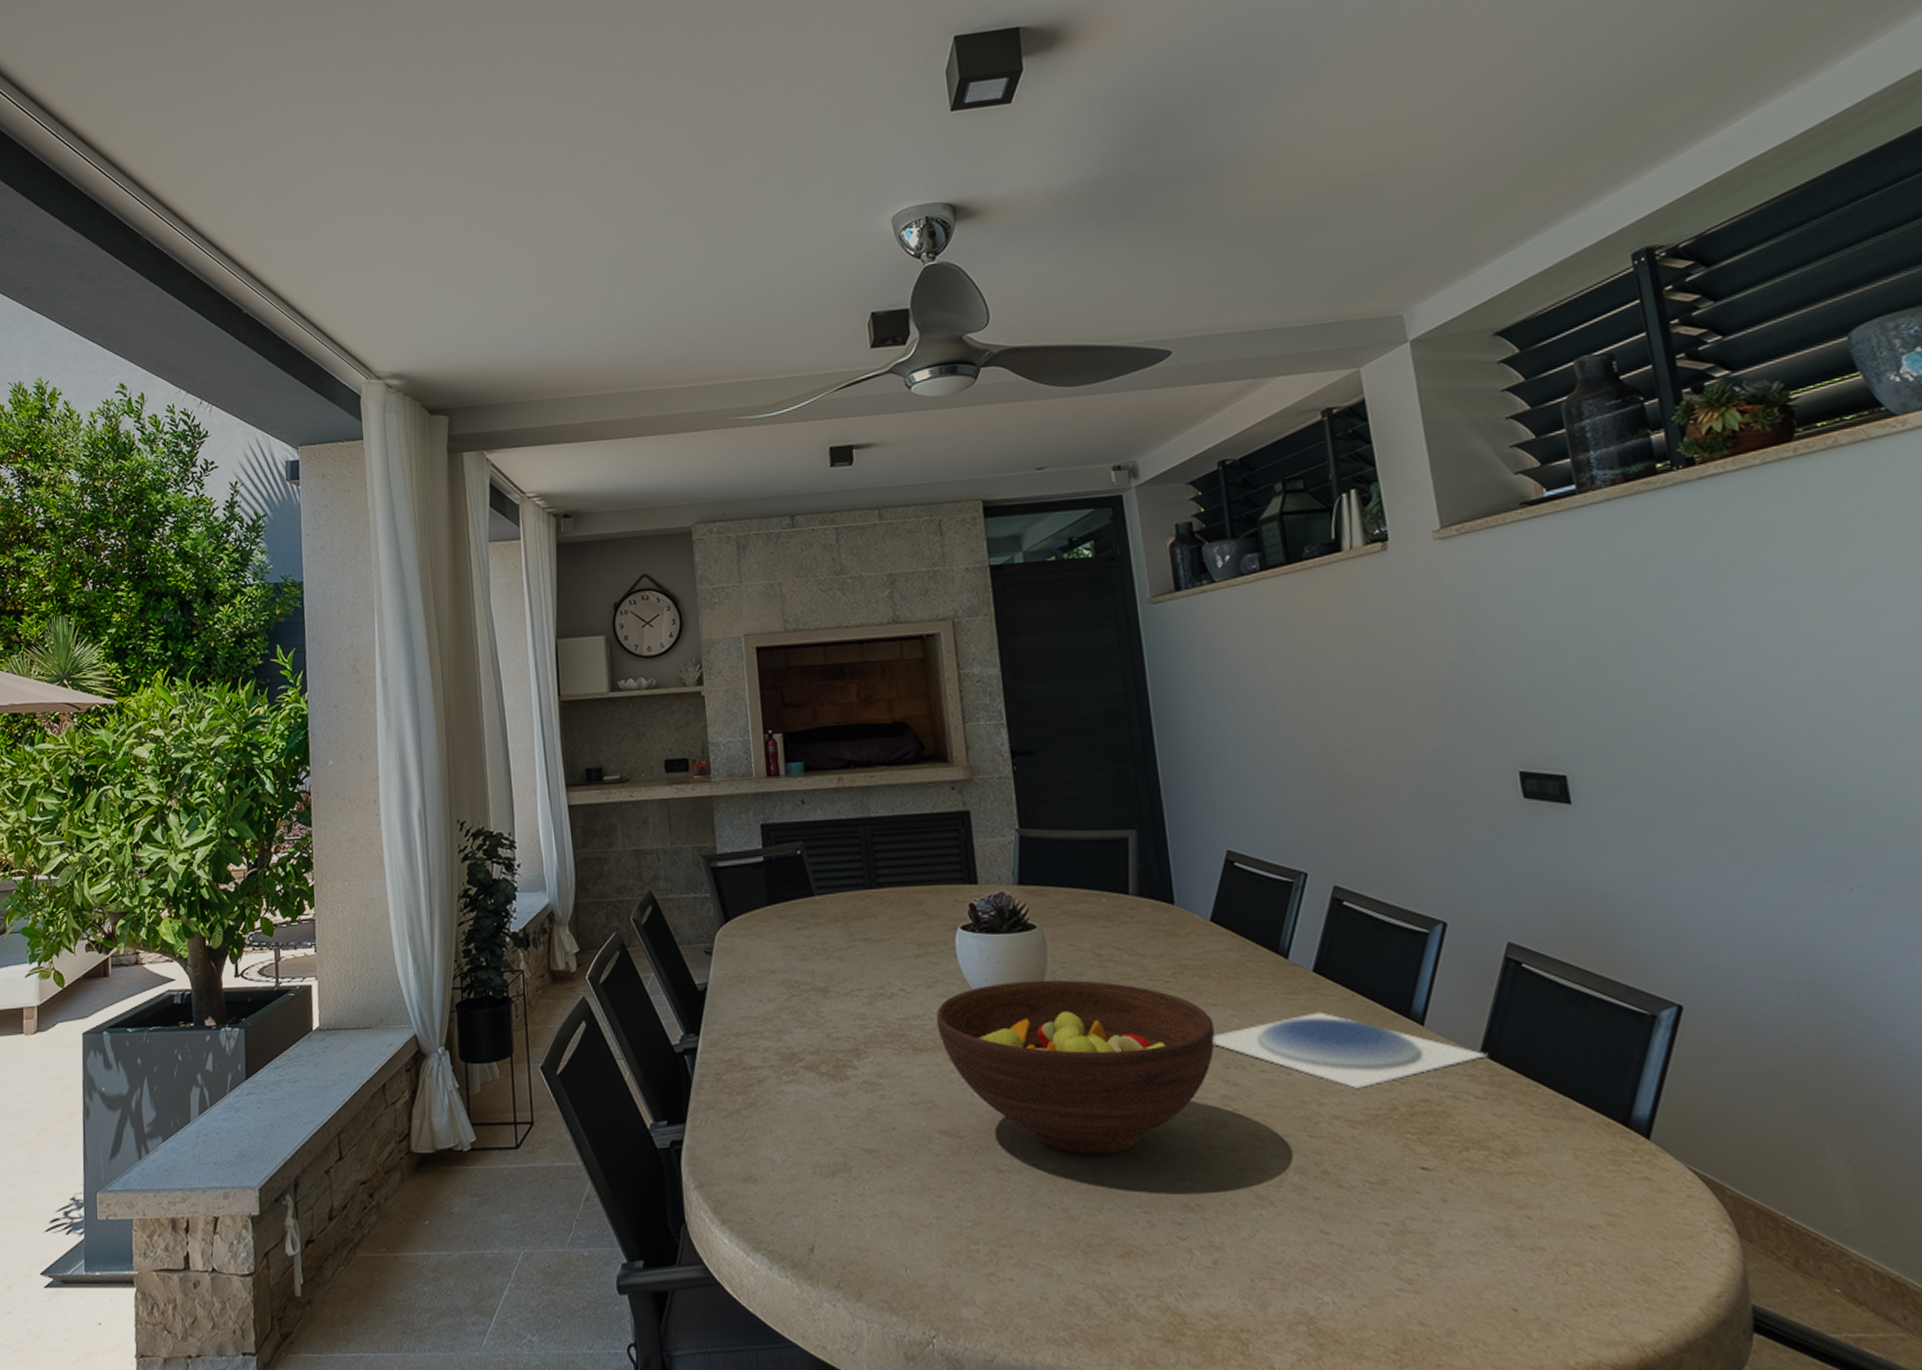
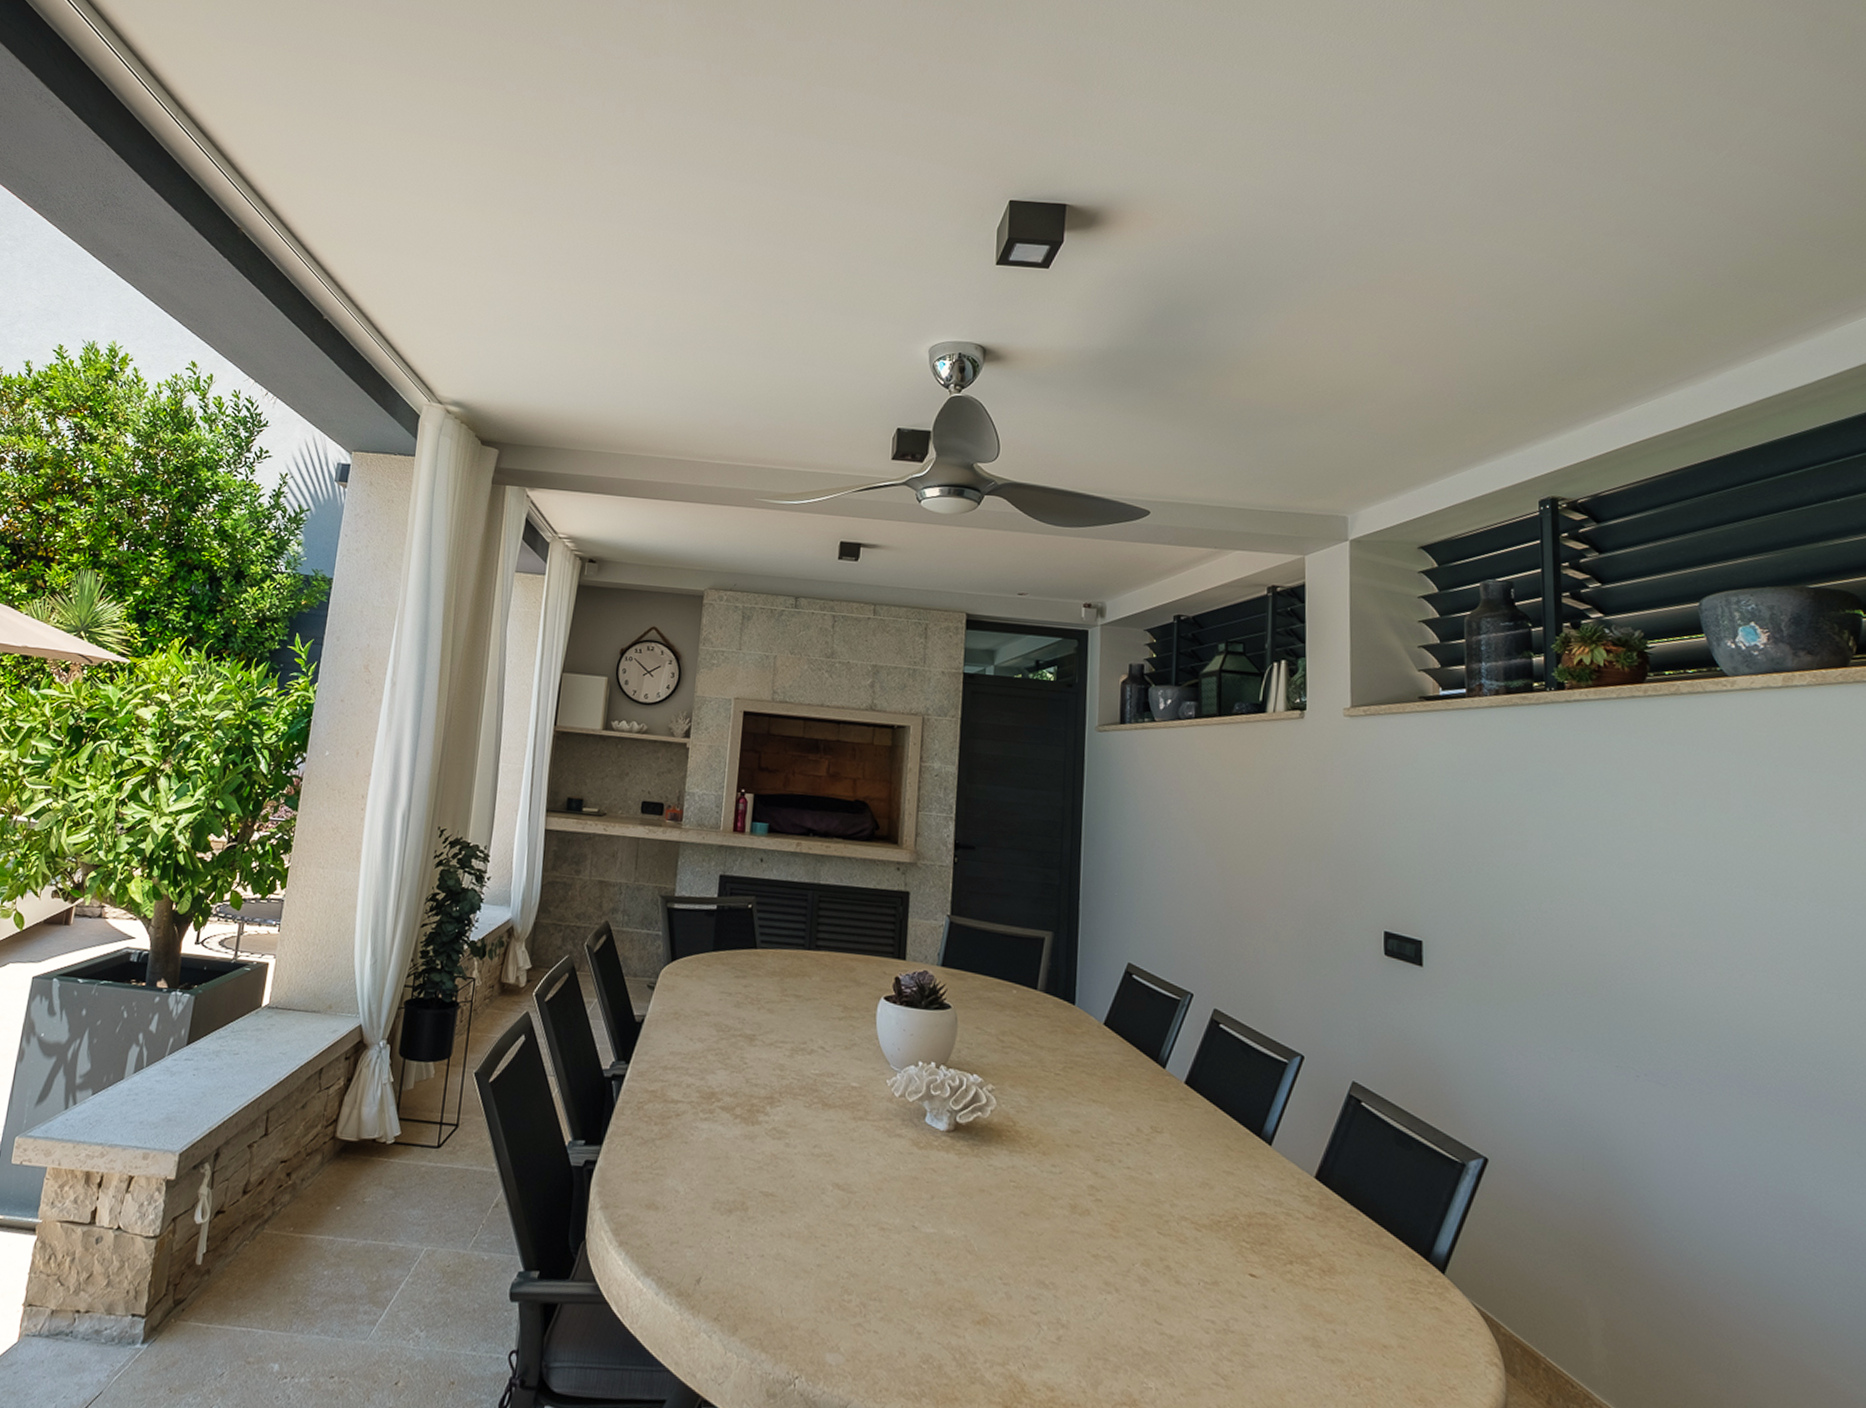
fruit bowl: present [936,980,1215,1155] -> none [847,1054,1092,1226]
plate: present [1212,1012,1488,1088] -> none [1088,1120,1321,1195]

